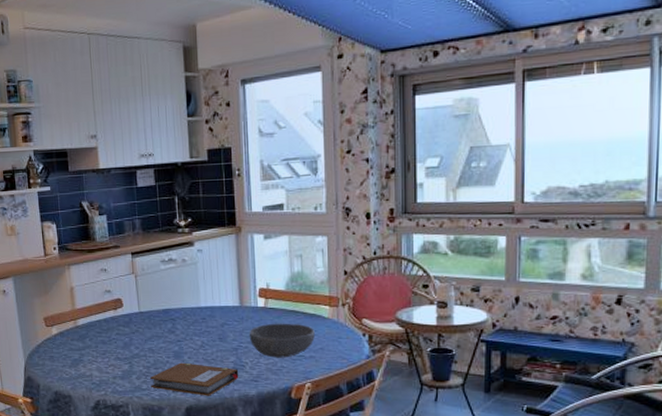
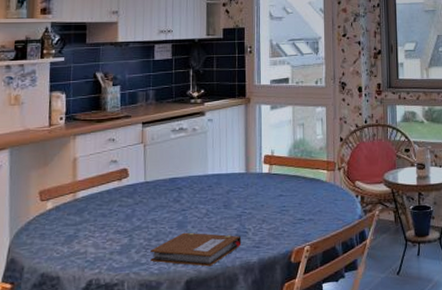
bowl: present [249,323,315,358] -> none [253,187,314,223]

